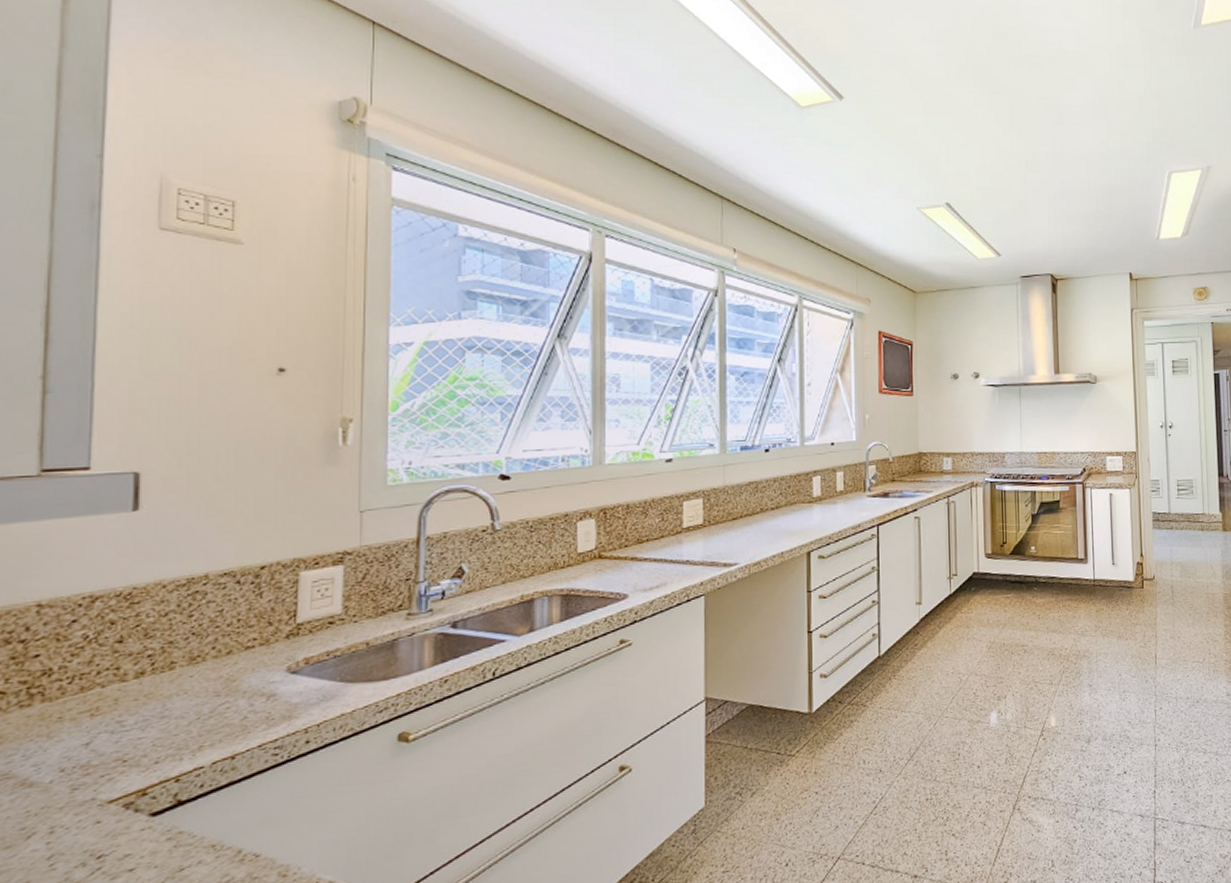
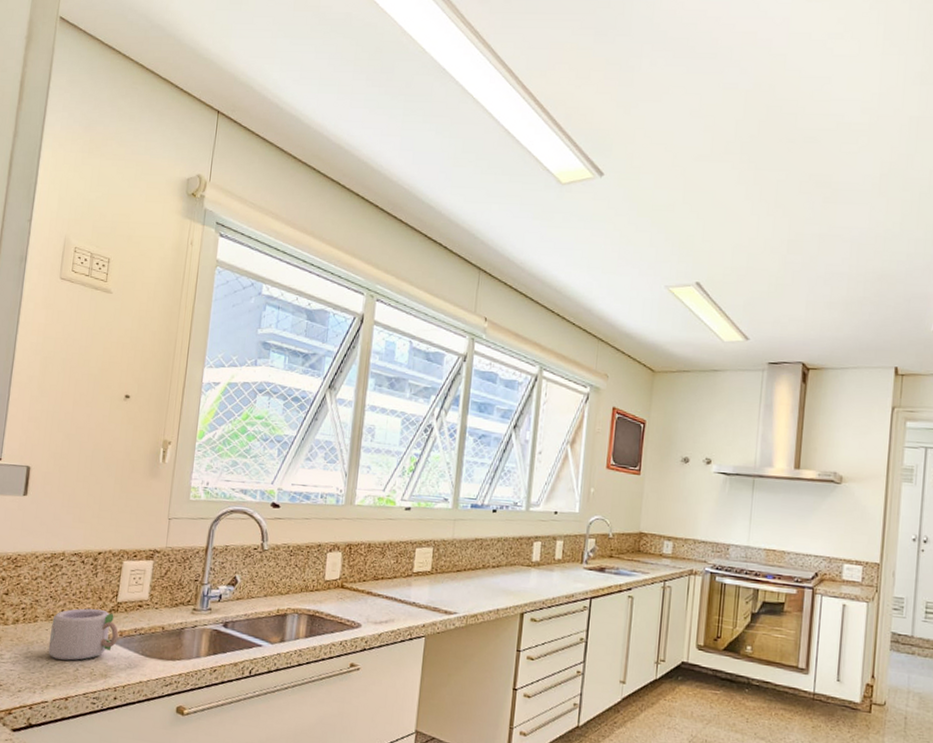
mug: none [196,636,302,711] -> present [48,608,118,661]

